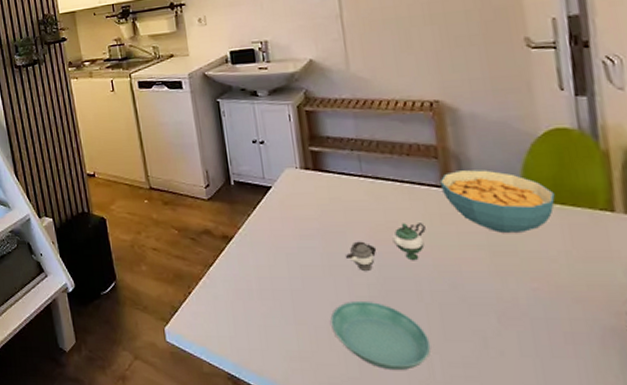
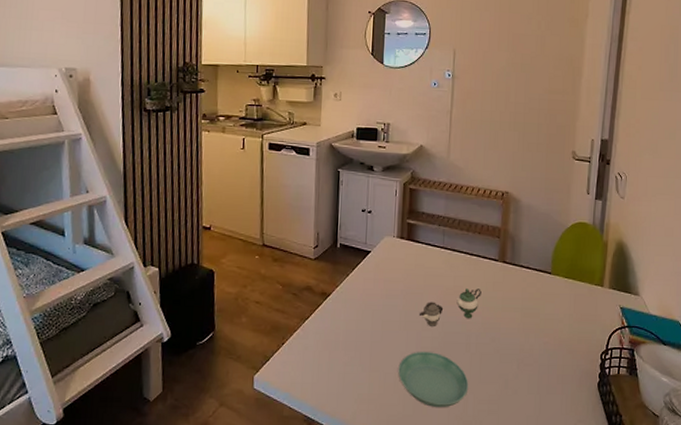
cereal bowl: present [439,170,555,233] -> none [497,249,570,299]

